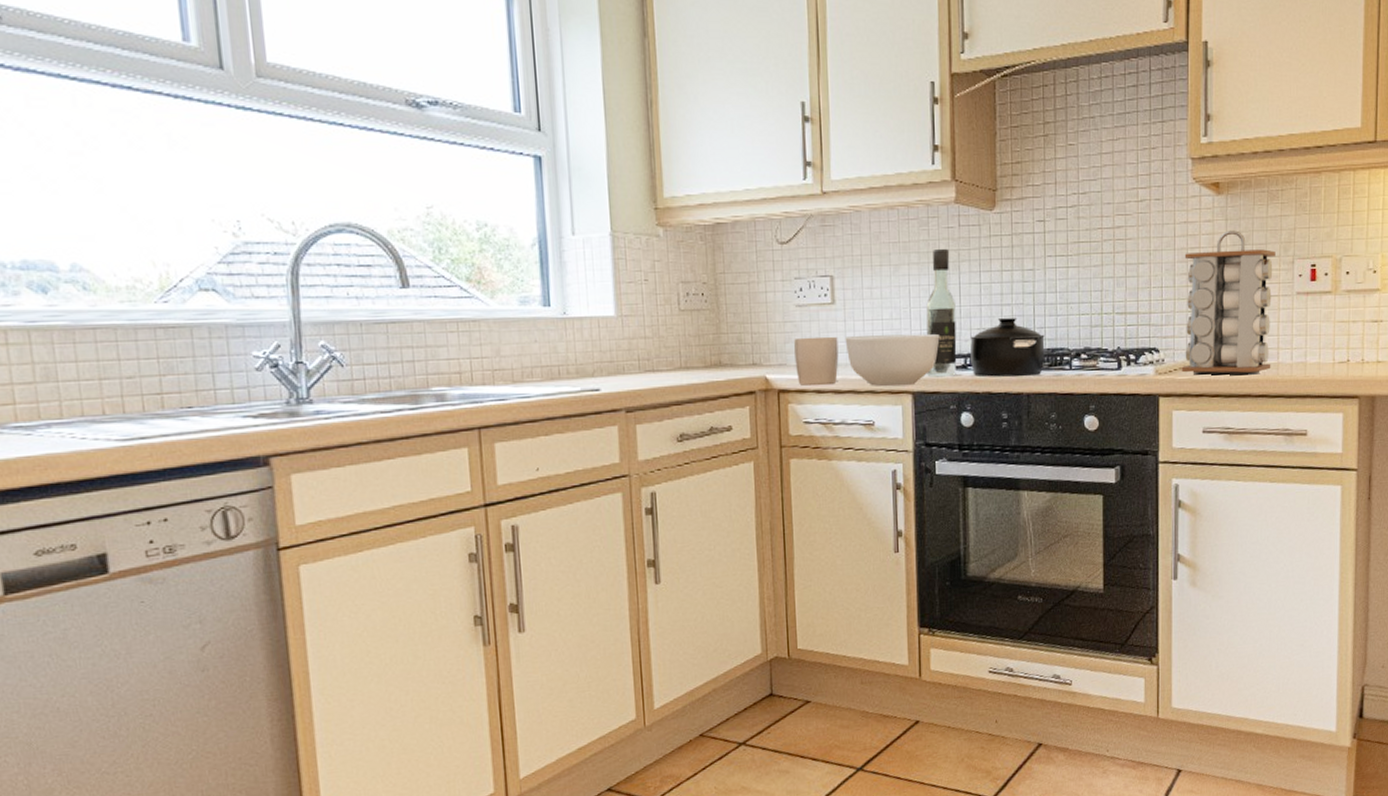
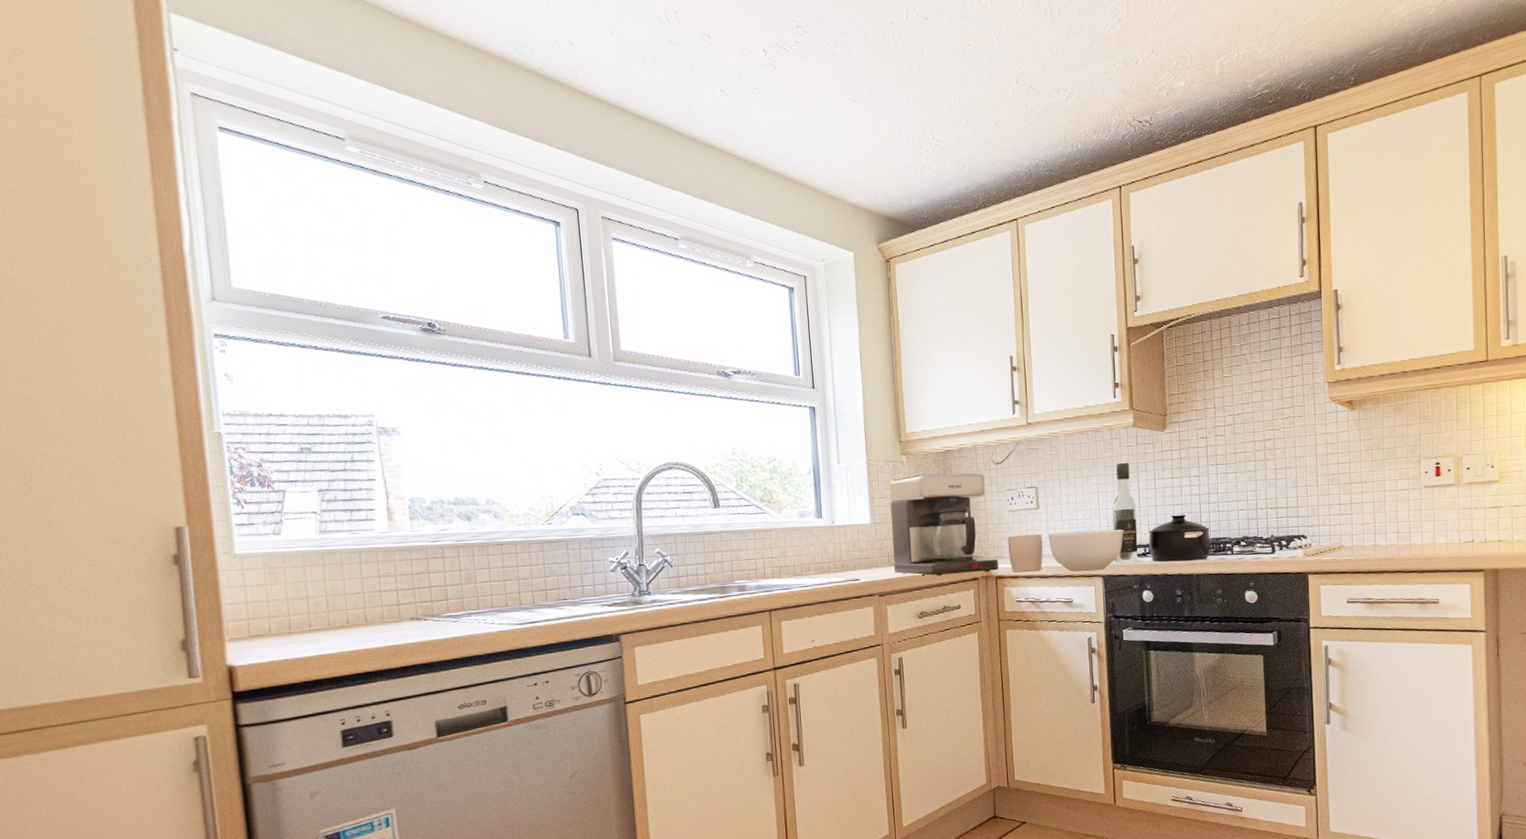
coffee maker: none [641,253,783,388] -> present [889,473,999,576]
spice rack: present [1181,230,1276,376] -> none [1325,438,1405,556]

